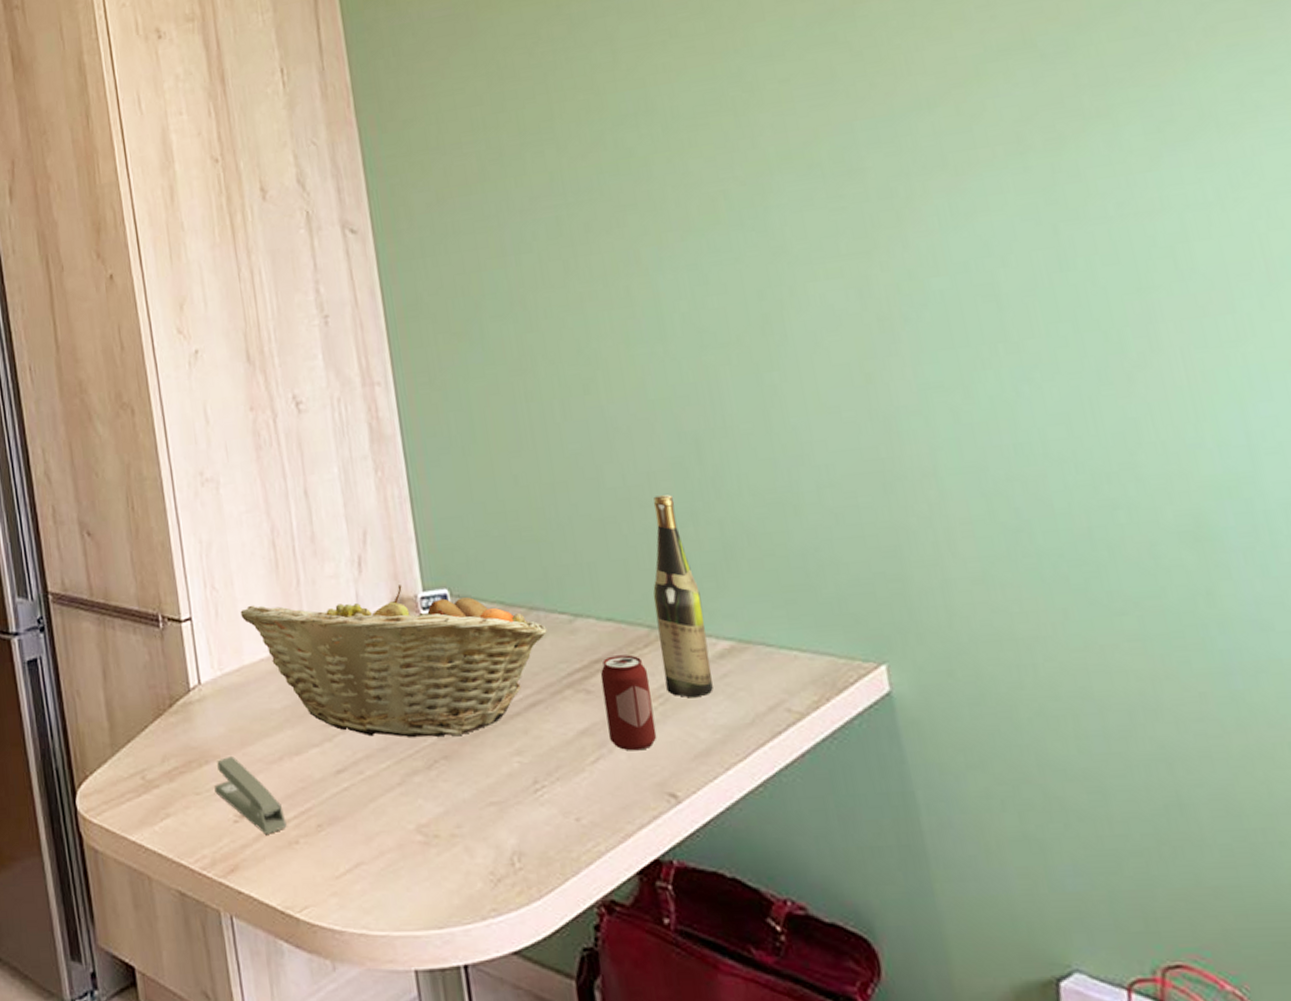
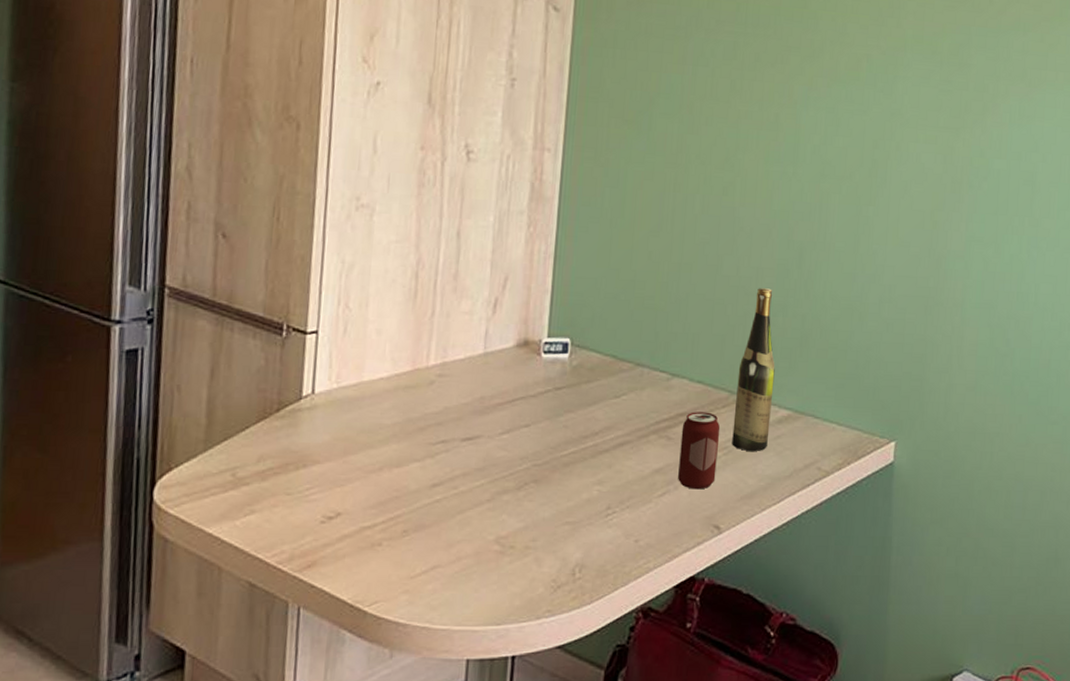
stapler: present [214,755,287,834] -> none [307,462,374,536]
fruit basket: present [240,585,547,738] -> none [369,327,647,463]

